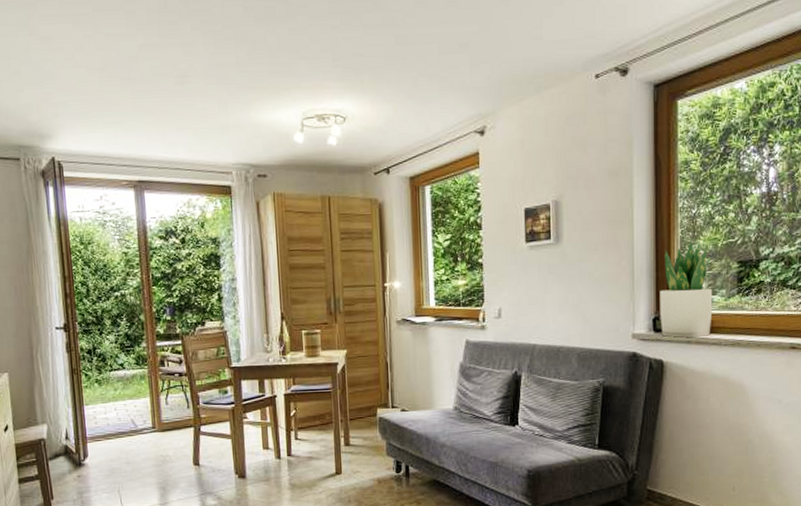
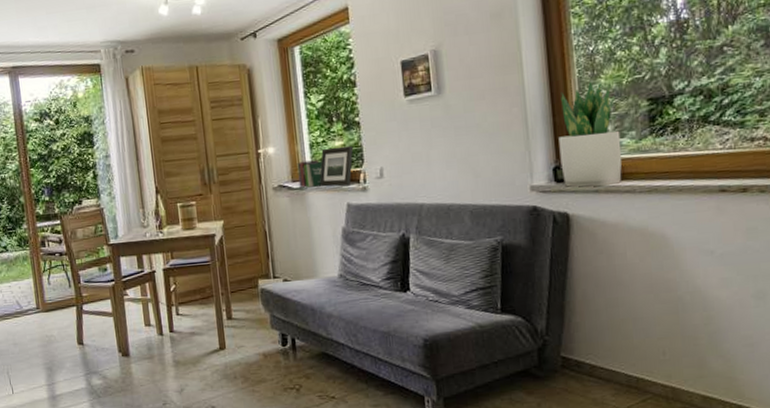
books: none [421,297,445,323] -> present [297,160,323,188]
picture frame: none [441,285,475,324] -> present [319,145,354,187]

